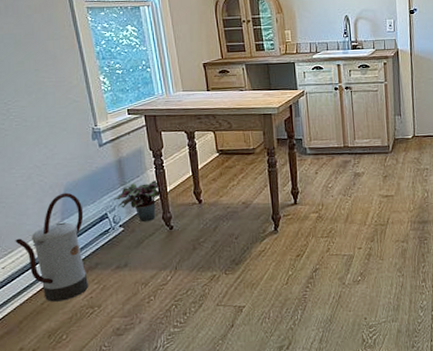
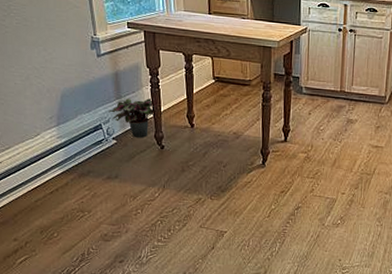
watering can: present [15,192,89,302] -> none [12,98,81,202]

